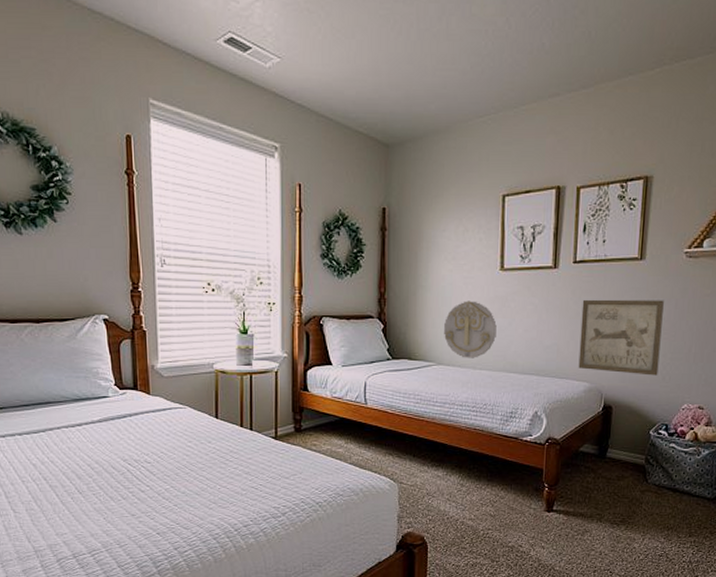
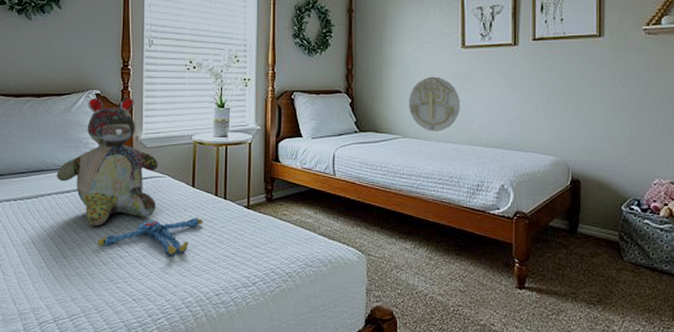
stuffed bear: none [65,322,178,461] -> present [57,96,158,227]
plush toy: none [115,449,228,489] -> present [97,217,203,256]
wall art: present [578,299,664,376] -> none [543,74,626,150]

